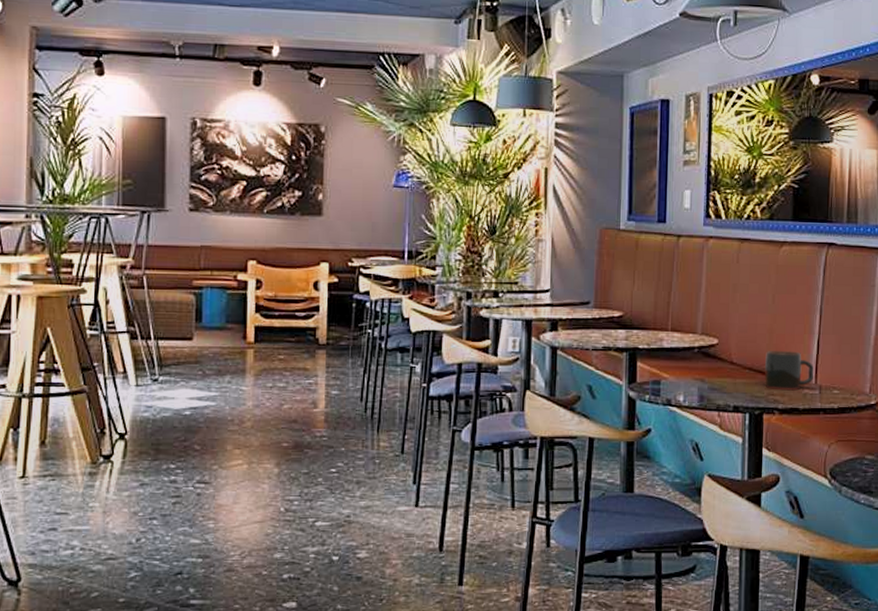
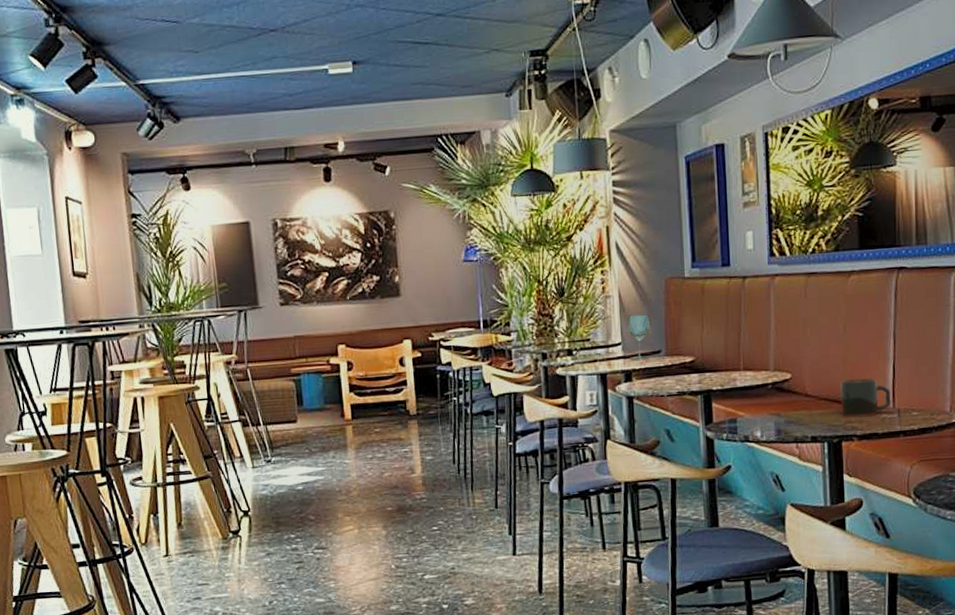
wine glass: none [557,262,583,310] -> present [626,314,652,360]

